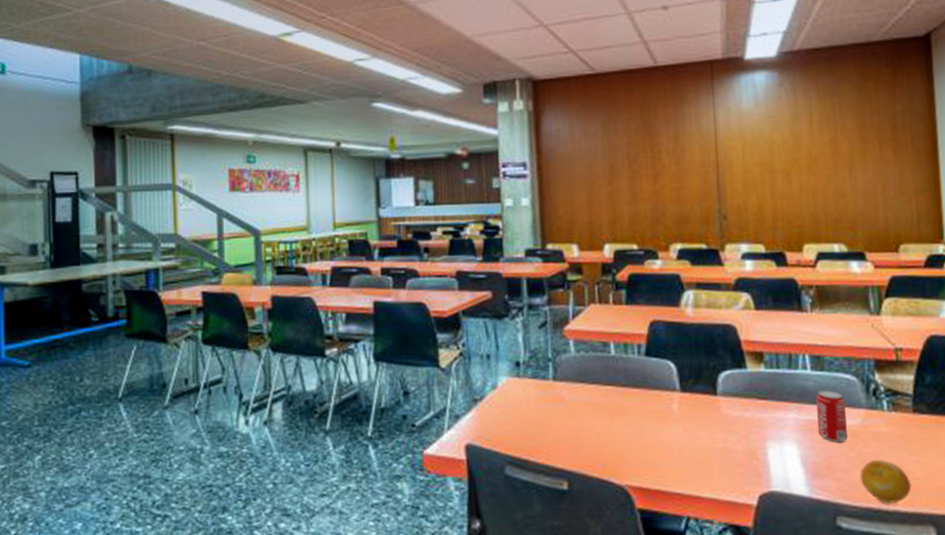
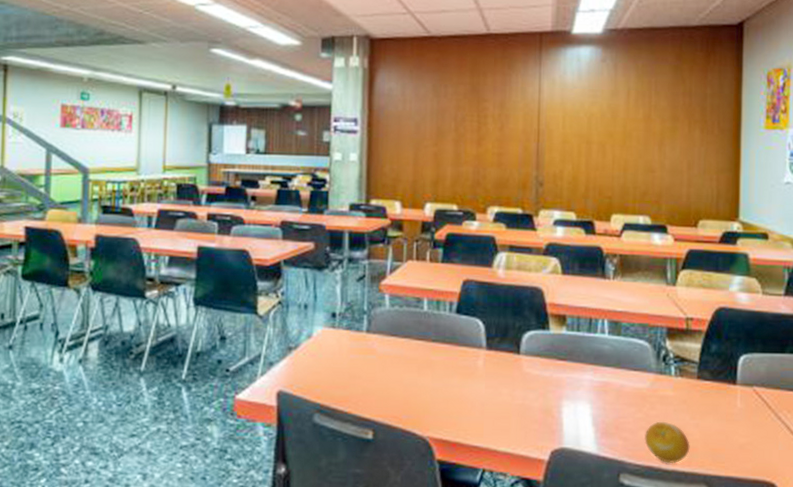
beverage can: present [816,390,848,442] -> none [610,354,637,403]

